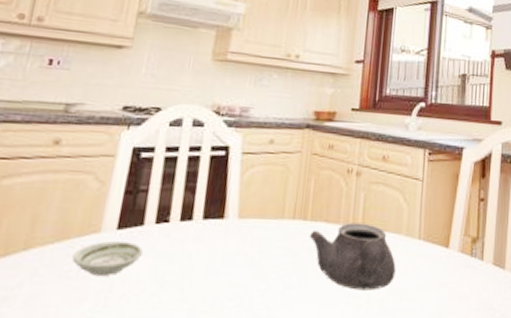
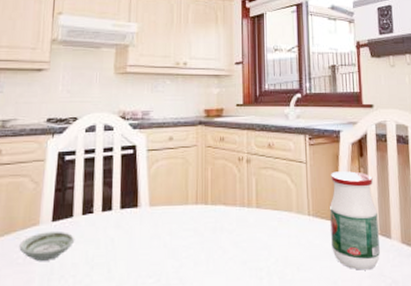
teapot: present [308,223,396,290] -> none [211,204,291,264]
jar: none [440,192,494,302] -> present [330,171,380,270]

